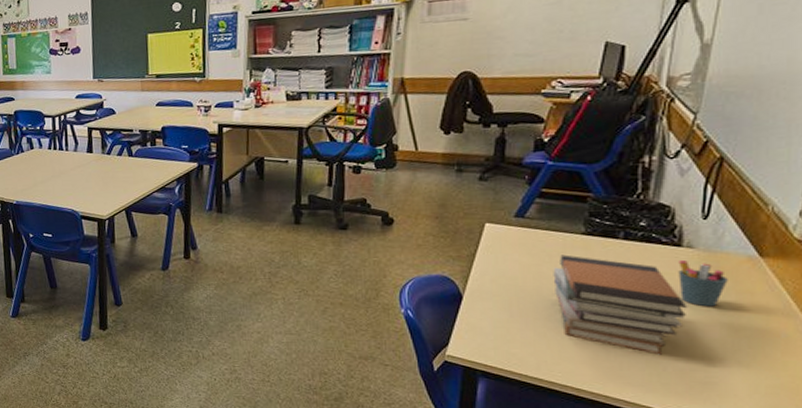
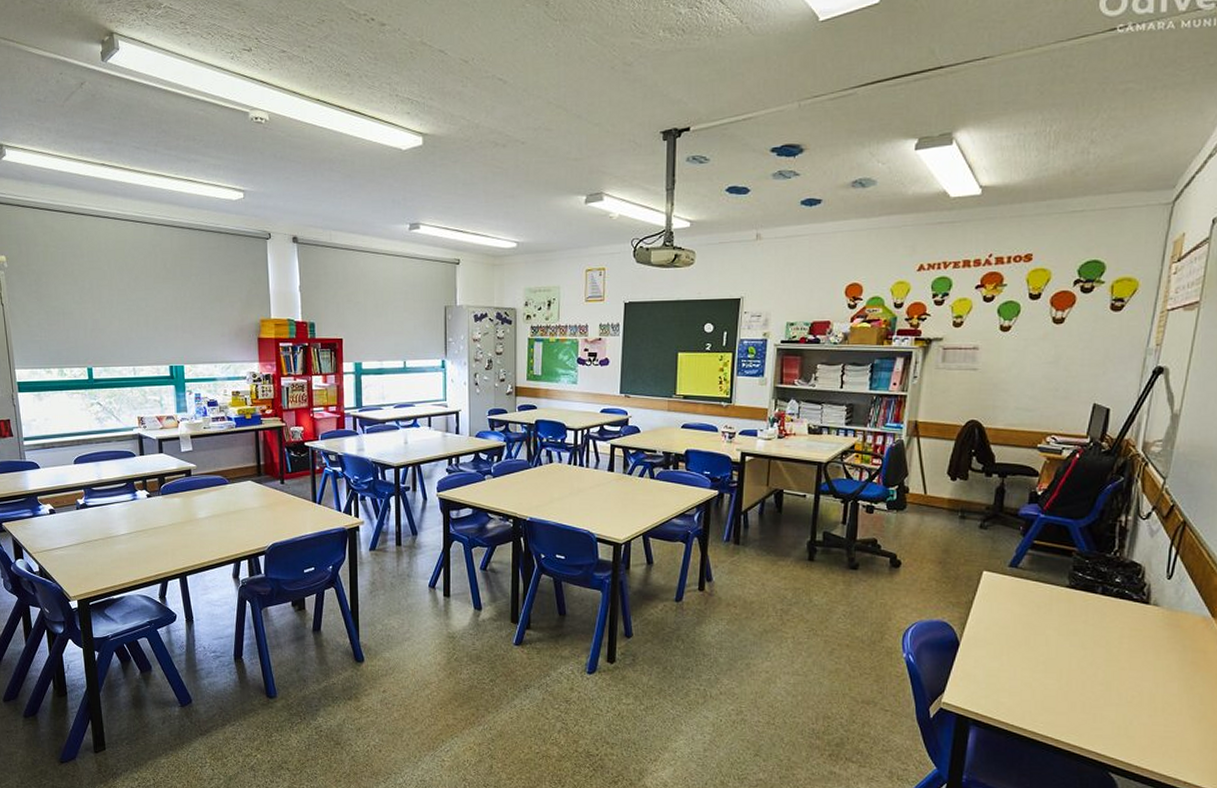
book stack: present [553,254,688,355] -> none [1040,606,1152,709]
pen holder: present [678,260,728,307] -> none [1145,618,1186,664]

